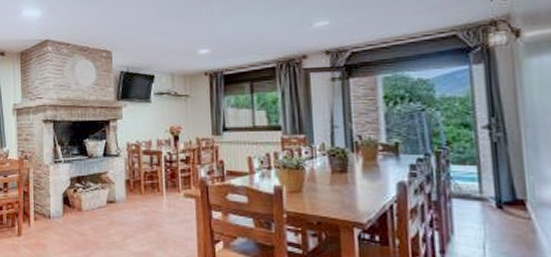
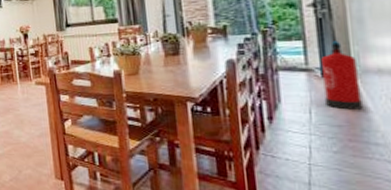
fire extinguisher: none [496,168,538,247] -> present [321,41,363,110]

